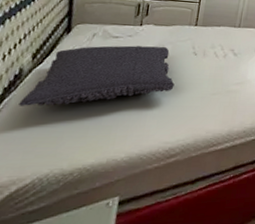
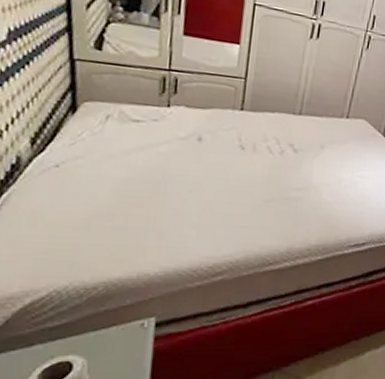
pillow: present [18,45,175,106] -> none [21,131,217,205]

